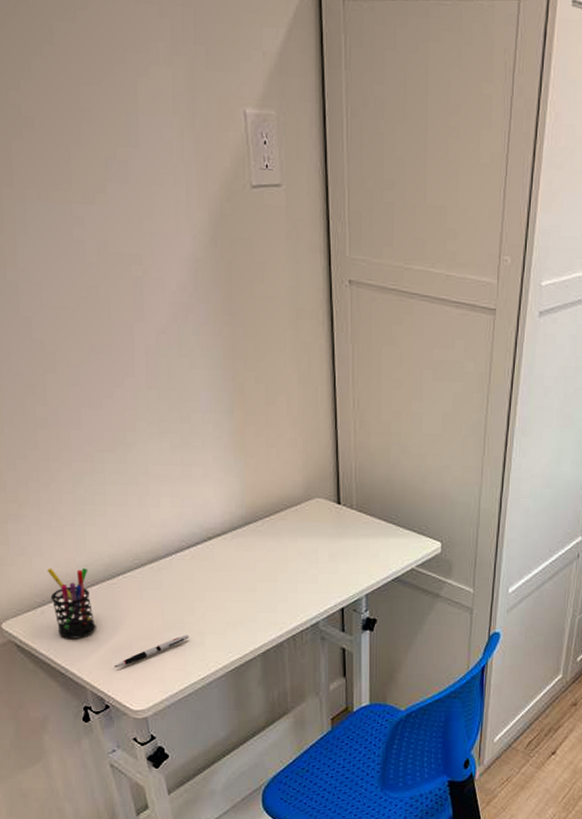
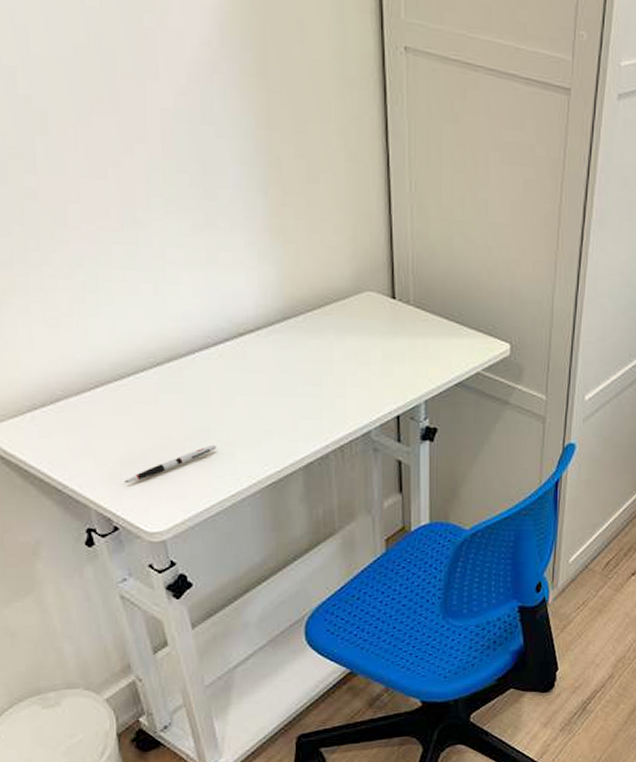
pen holder: present [46,568,96,639] -> none [38,365,102,449]

